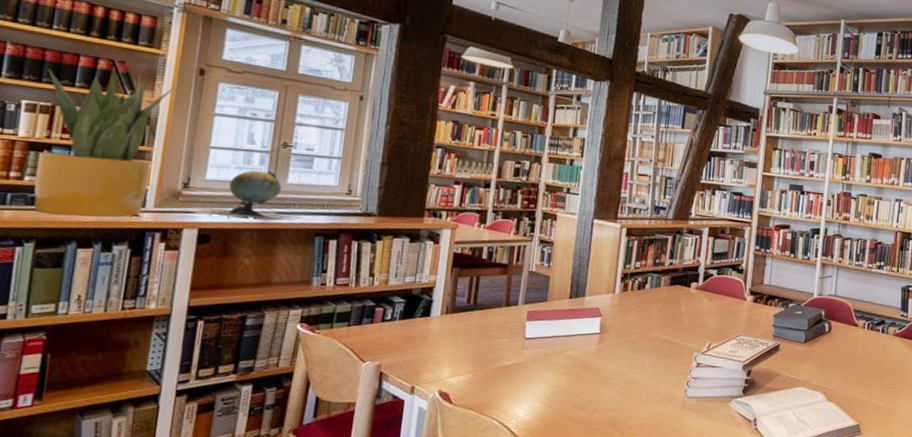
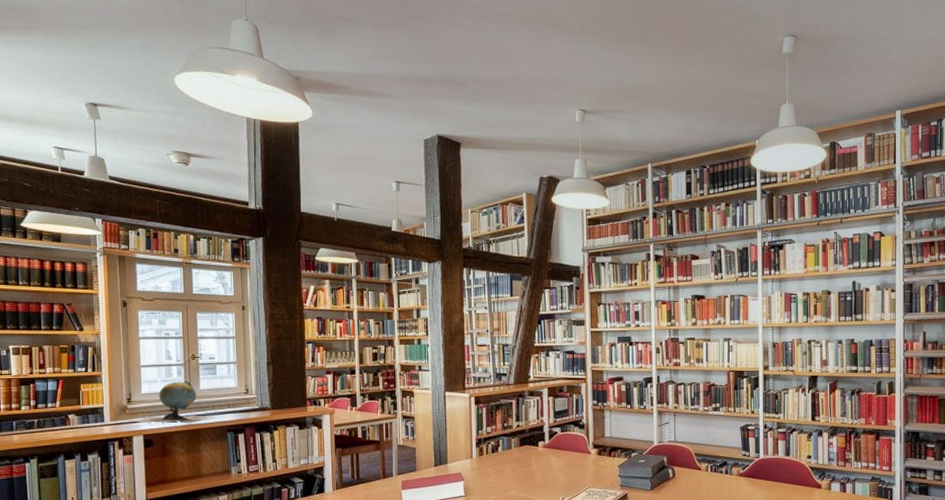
planter: present [34,68,175,217] -> none [22,313,108,435]

